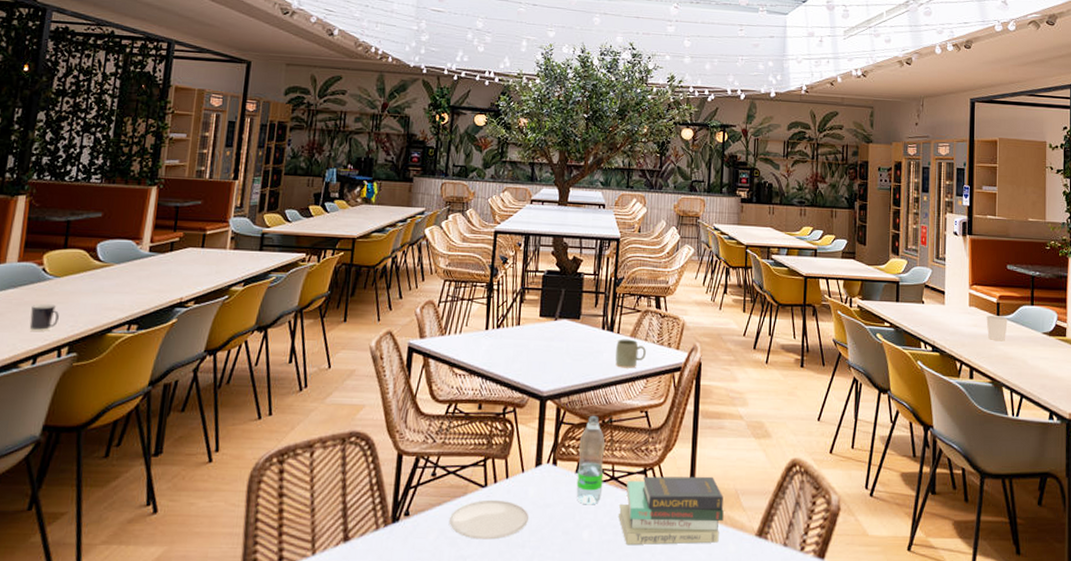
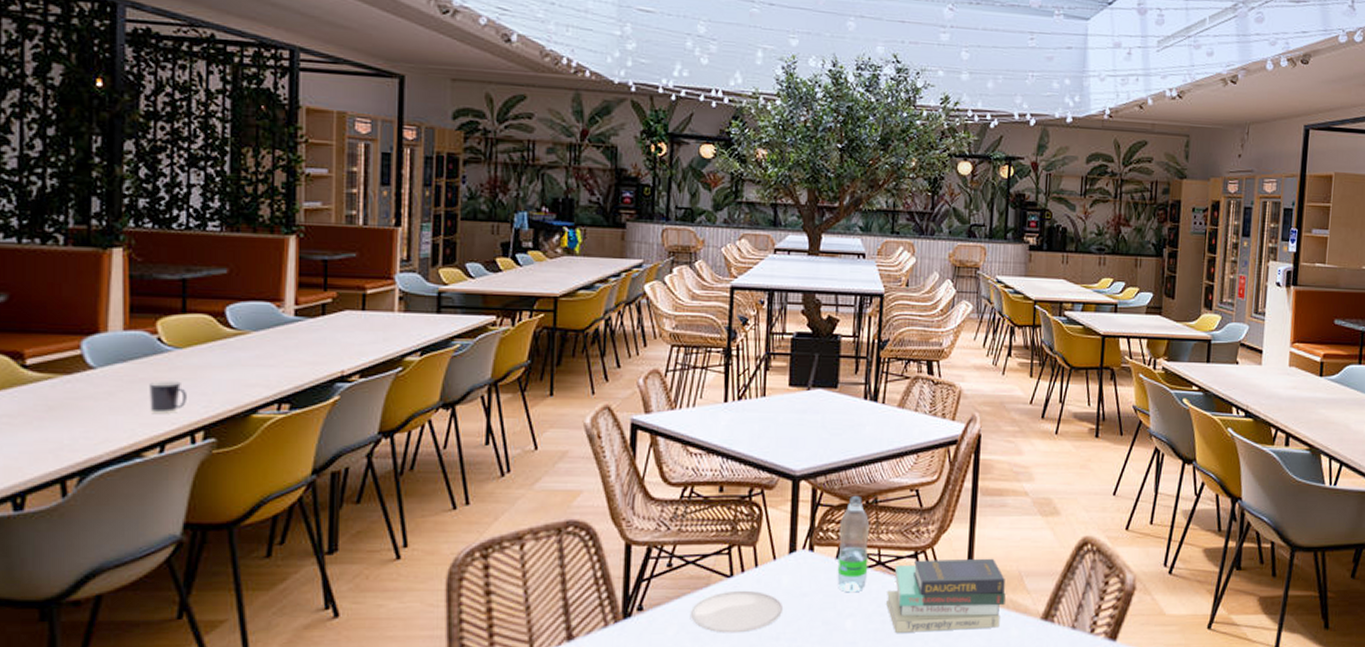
mug: present [615,339,646,368] -> none [880,409,916,443]
dixie cup: present [986,315,1008,342] -> none [1307,376,1332,405]

